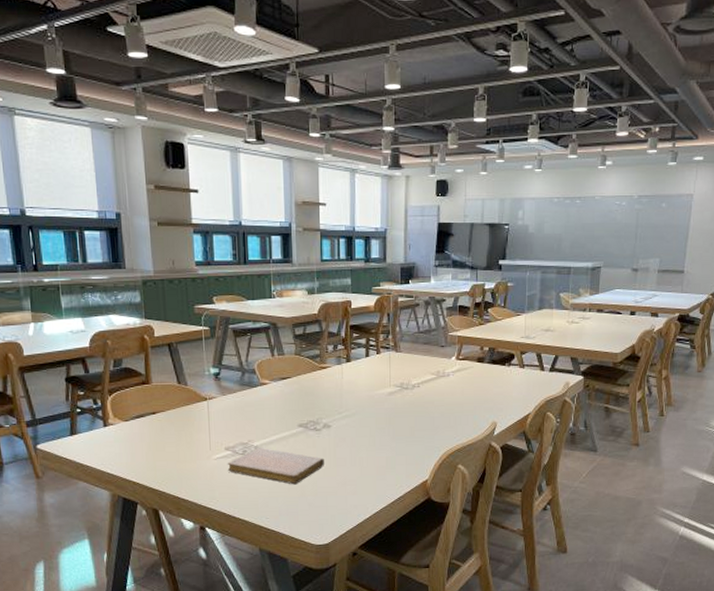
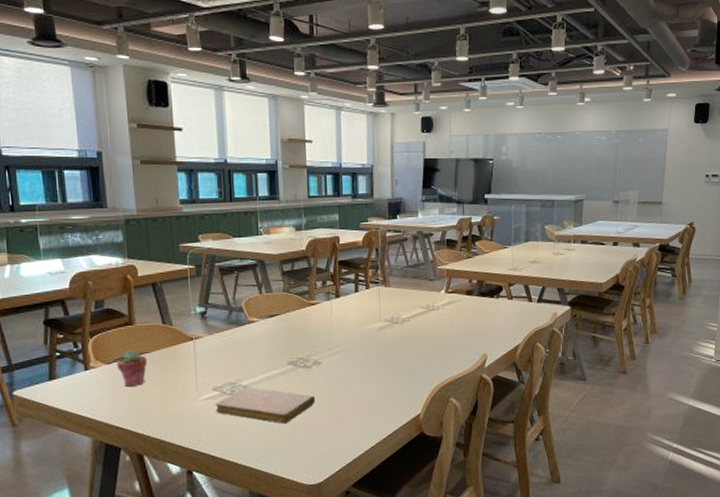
potted succulent: none [134,408,163,445] -> present [117,350,147,387]

